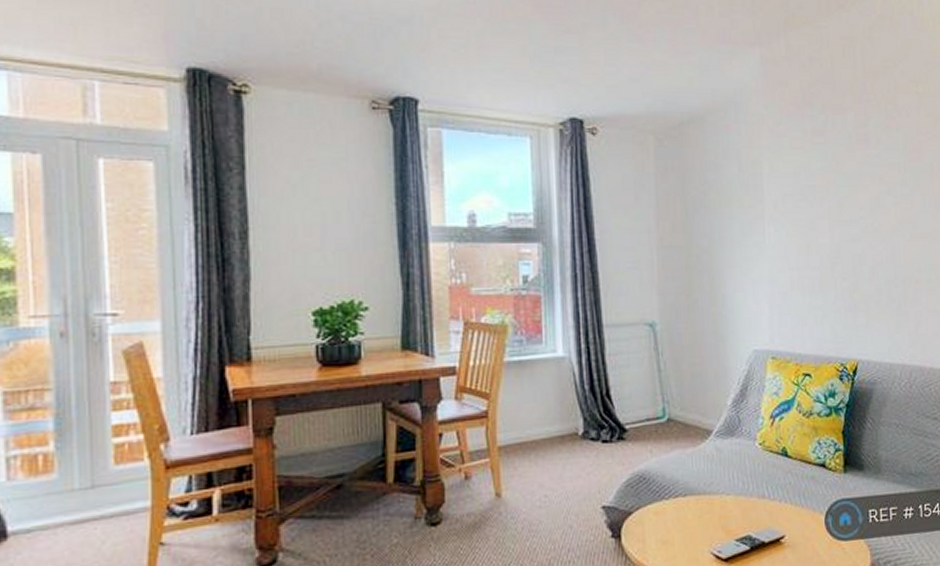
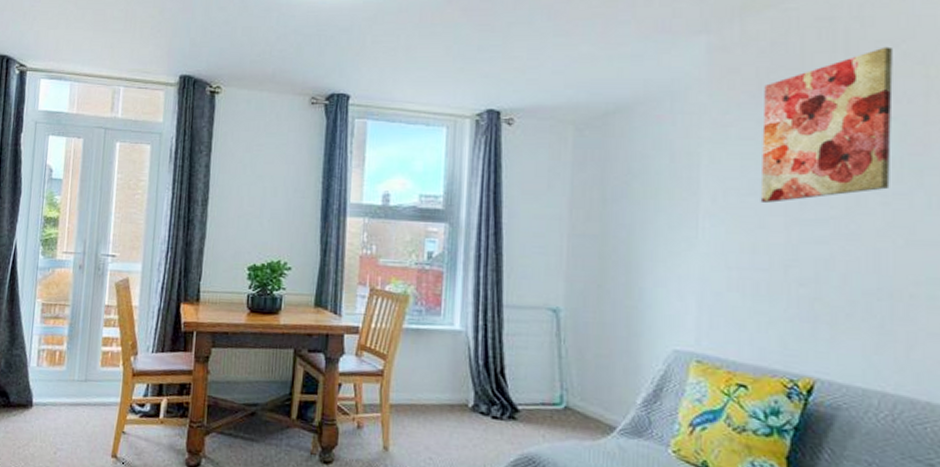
wall art: none [807,65,898,206] -> present [760,46,893,203]

